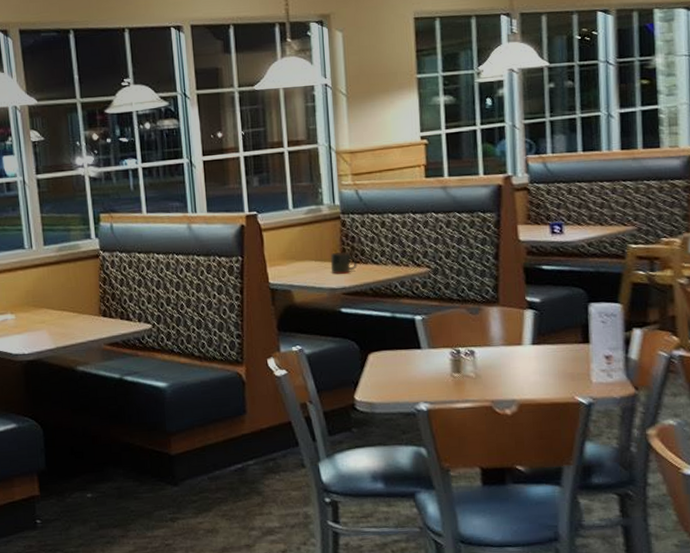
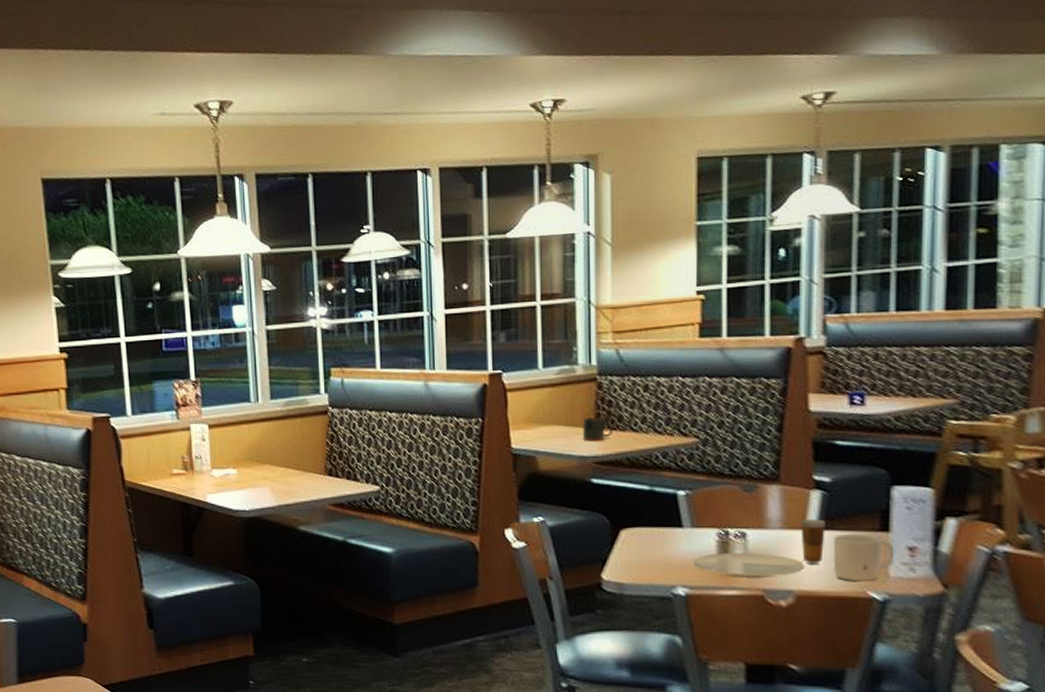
plate: none [431,368,524,391] -> present [692,553,805,578]
beverage cup: none [518,335,539,375] -> present [801,519,825,564]
mug: none [546,346,595,389] -> present [834,534,895,582]

